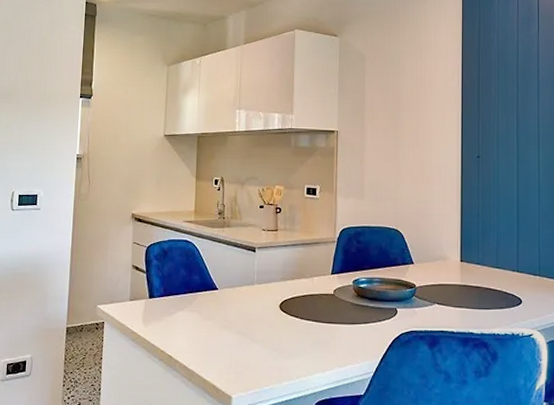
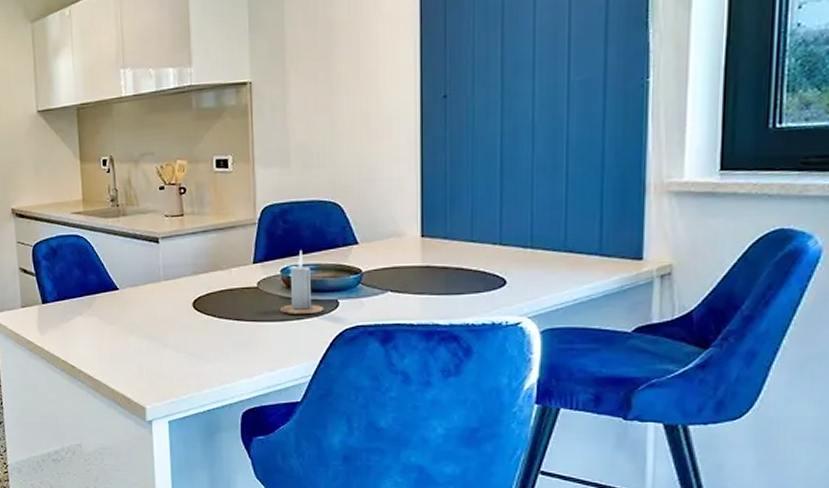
candle: none [350,266,386,319] -> present [279,250,324,314]

